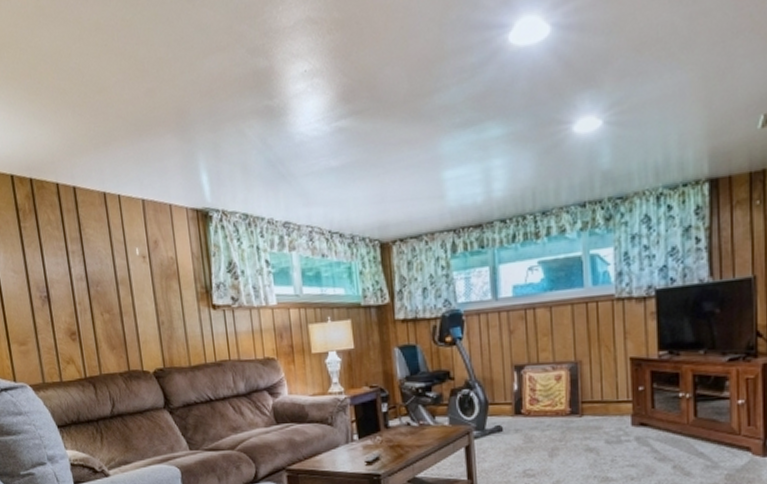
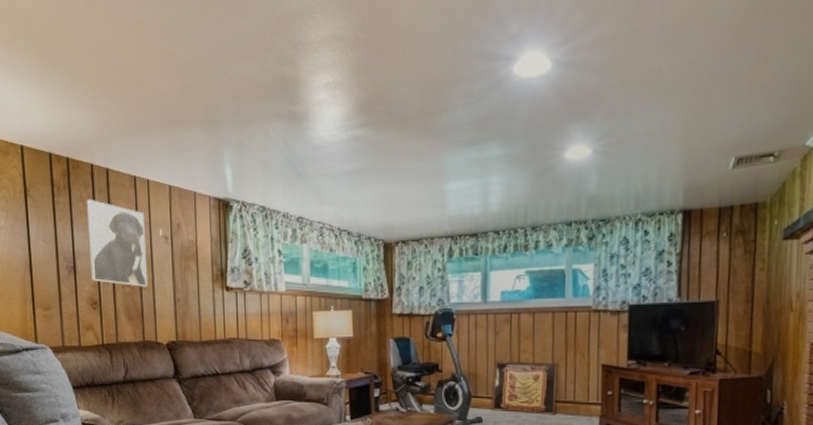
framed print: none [54,221,129,313] -> present [86,198,148,287]

